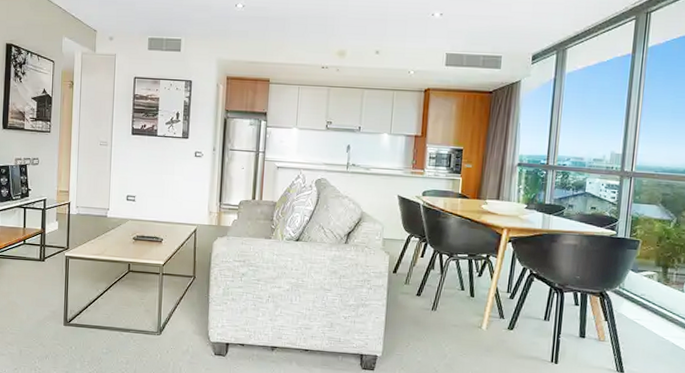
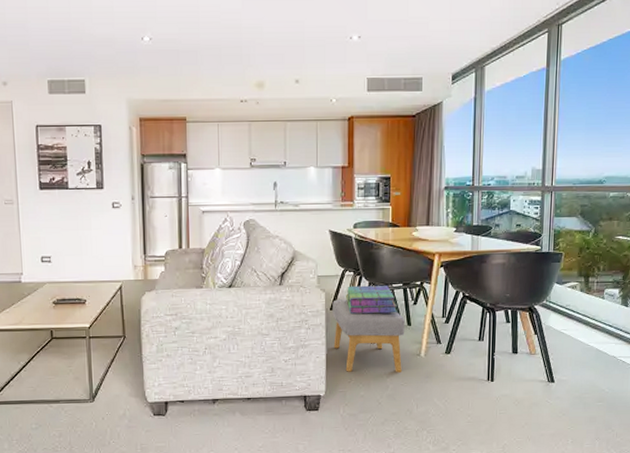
footstool: none [394,263,468,343] -> present [332,299,405,373]
stack of books: none [409,251,462,283] -> present [346,285,398,314]

